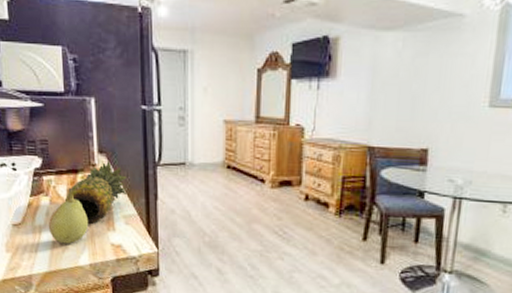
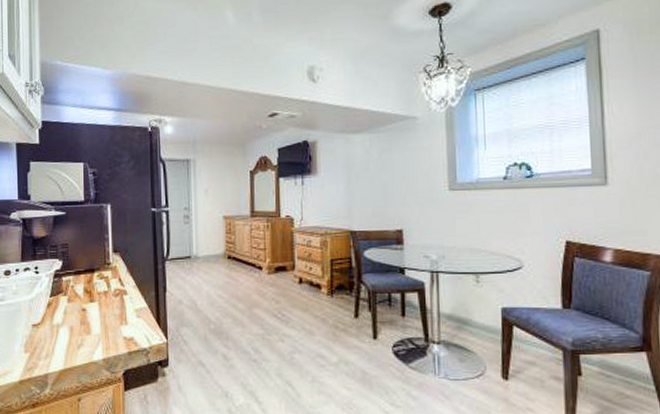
fruit: present [48,187,89,244] -> none [65,285,103,341]
fruit: present [64,159,127,225] -> none [81,258,139,320]

